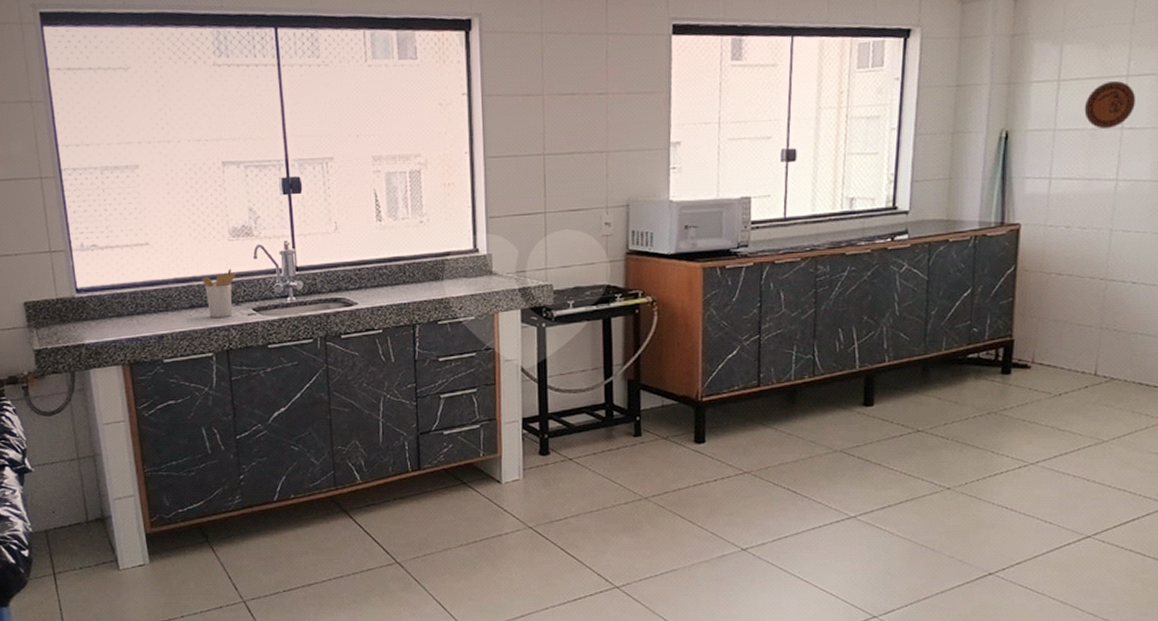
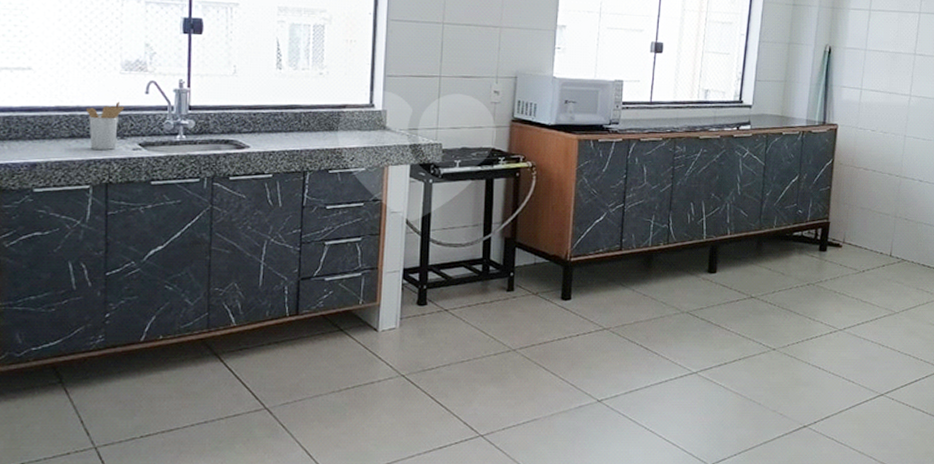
decorative plate: present [1084,81,1136,130] -> none [888,16,926,54]

